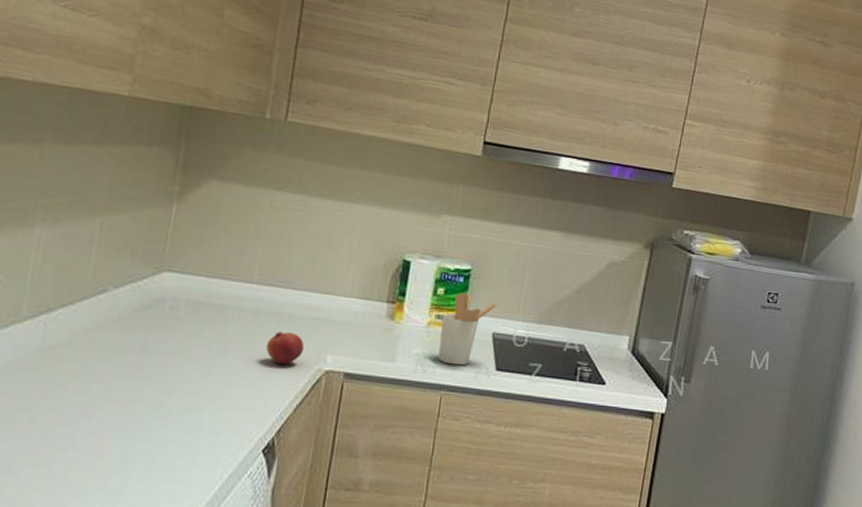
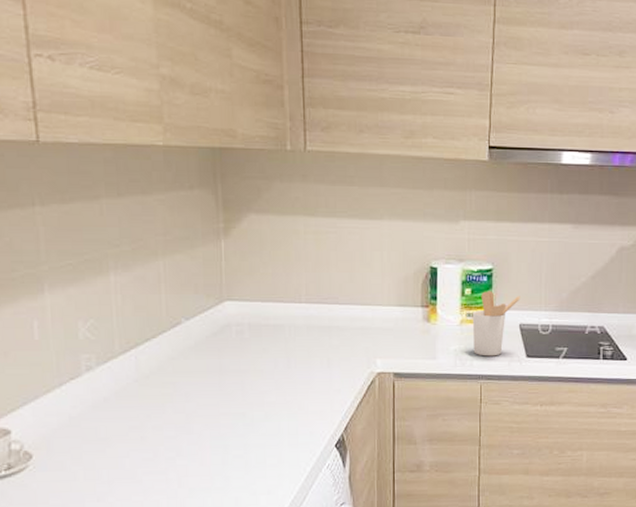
pomegranate: present [266,332,305,364] -> none [324,343,356,371]

